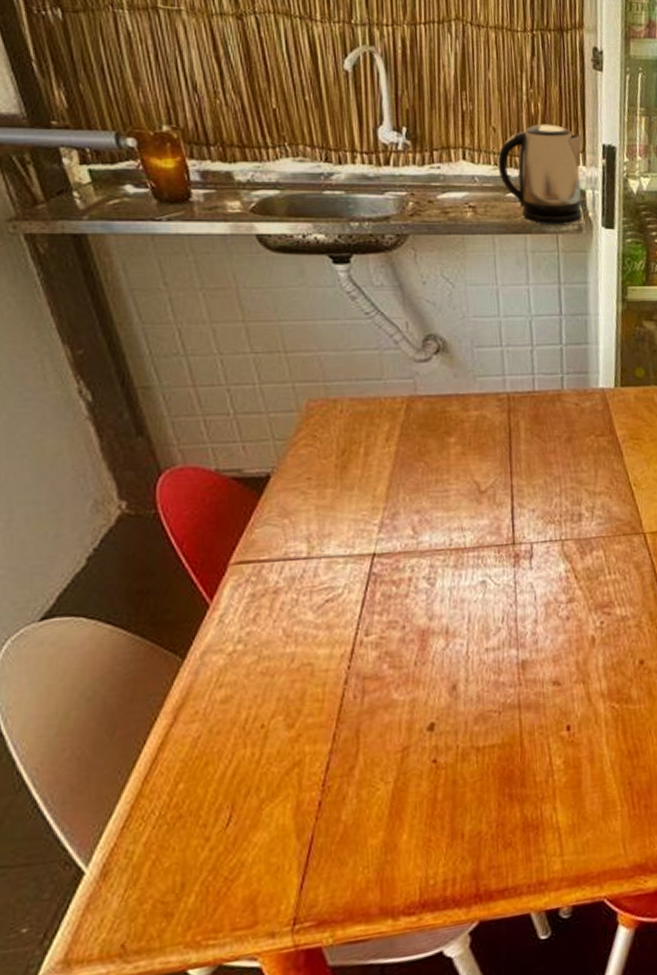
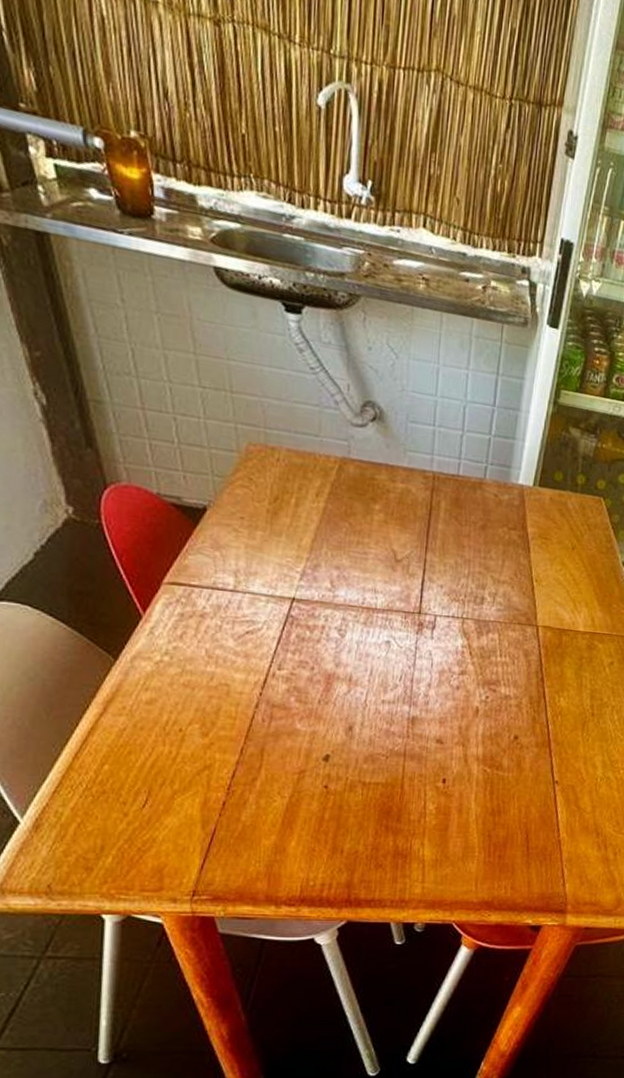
kettle: present [497,124,583,224] -> none [456,203,543,315]

